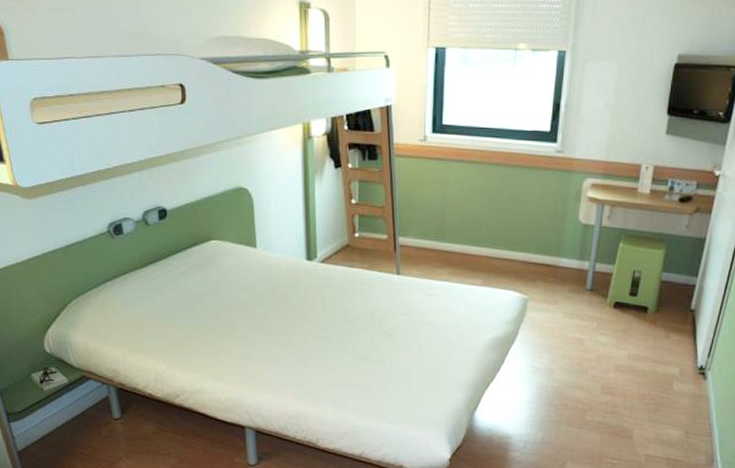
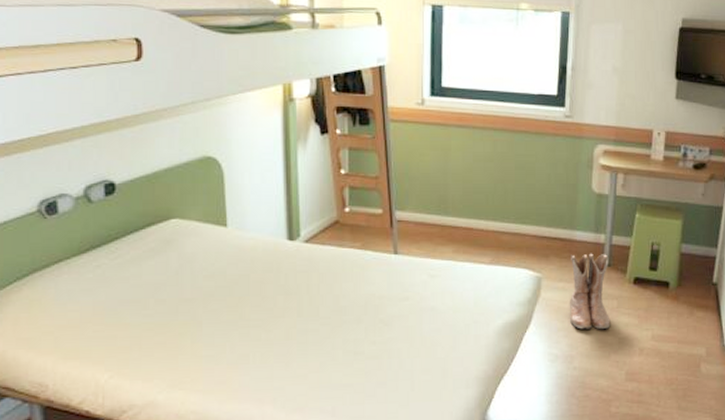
boots: none [552,278,591,347] -> present [570,253,611,329]

